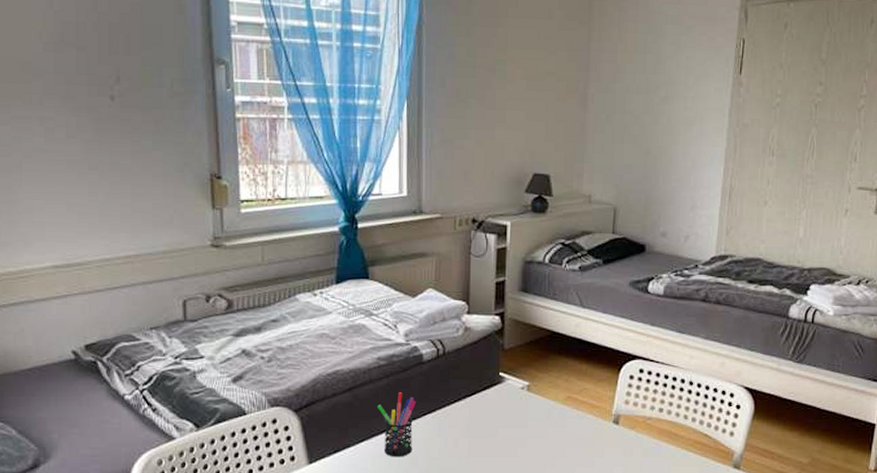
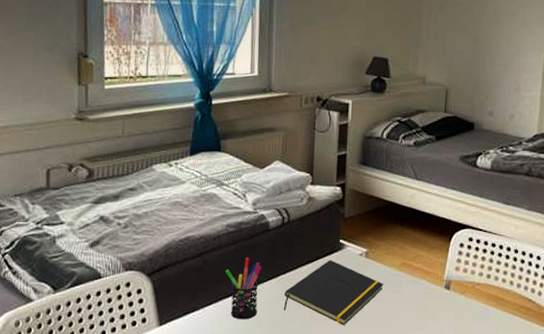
notepad: none [440,393,547,462] -> present [283,259,384,325]

